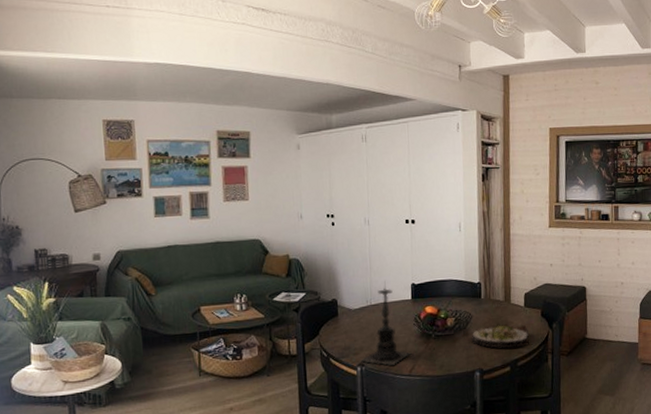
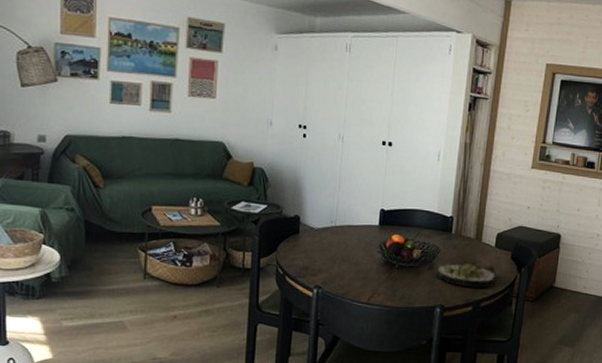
candle holder: present [359,281,412,366] -> none [316,203,372,292]

